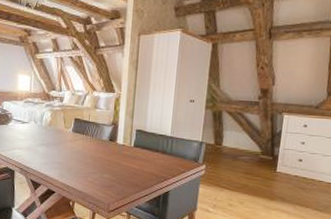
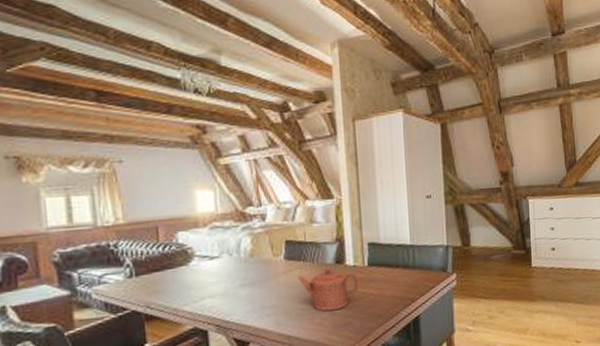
teapot: none [80,142,125,175] -> present [298,266,359,312]

